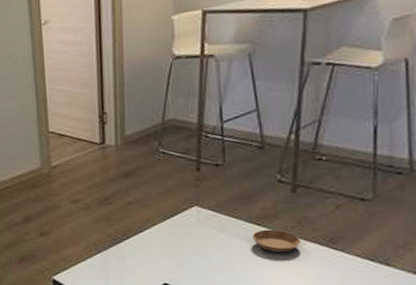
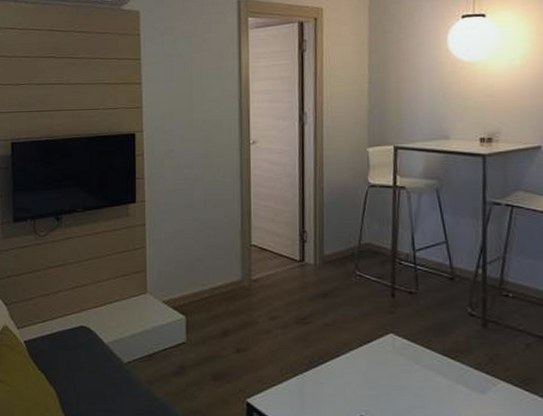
saucer: present [252,229,301,253] -> none [447,364,495,391]

